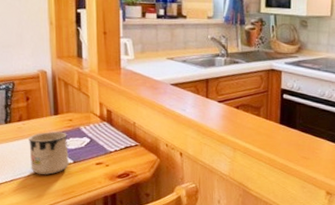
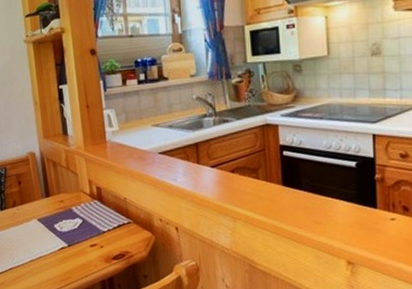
mug: present [29,131,69,175] -> none [23,214,64,261]

